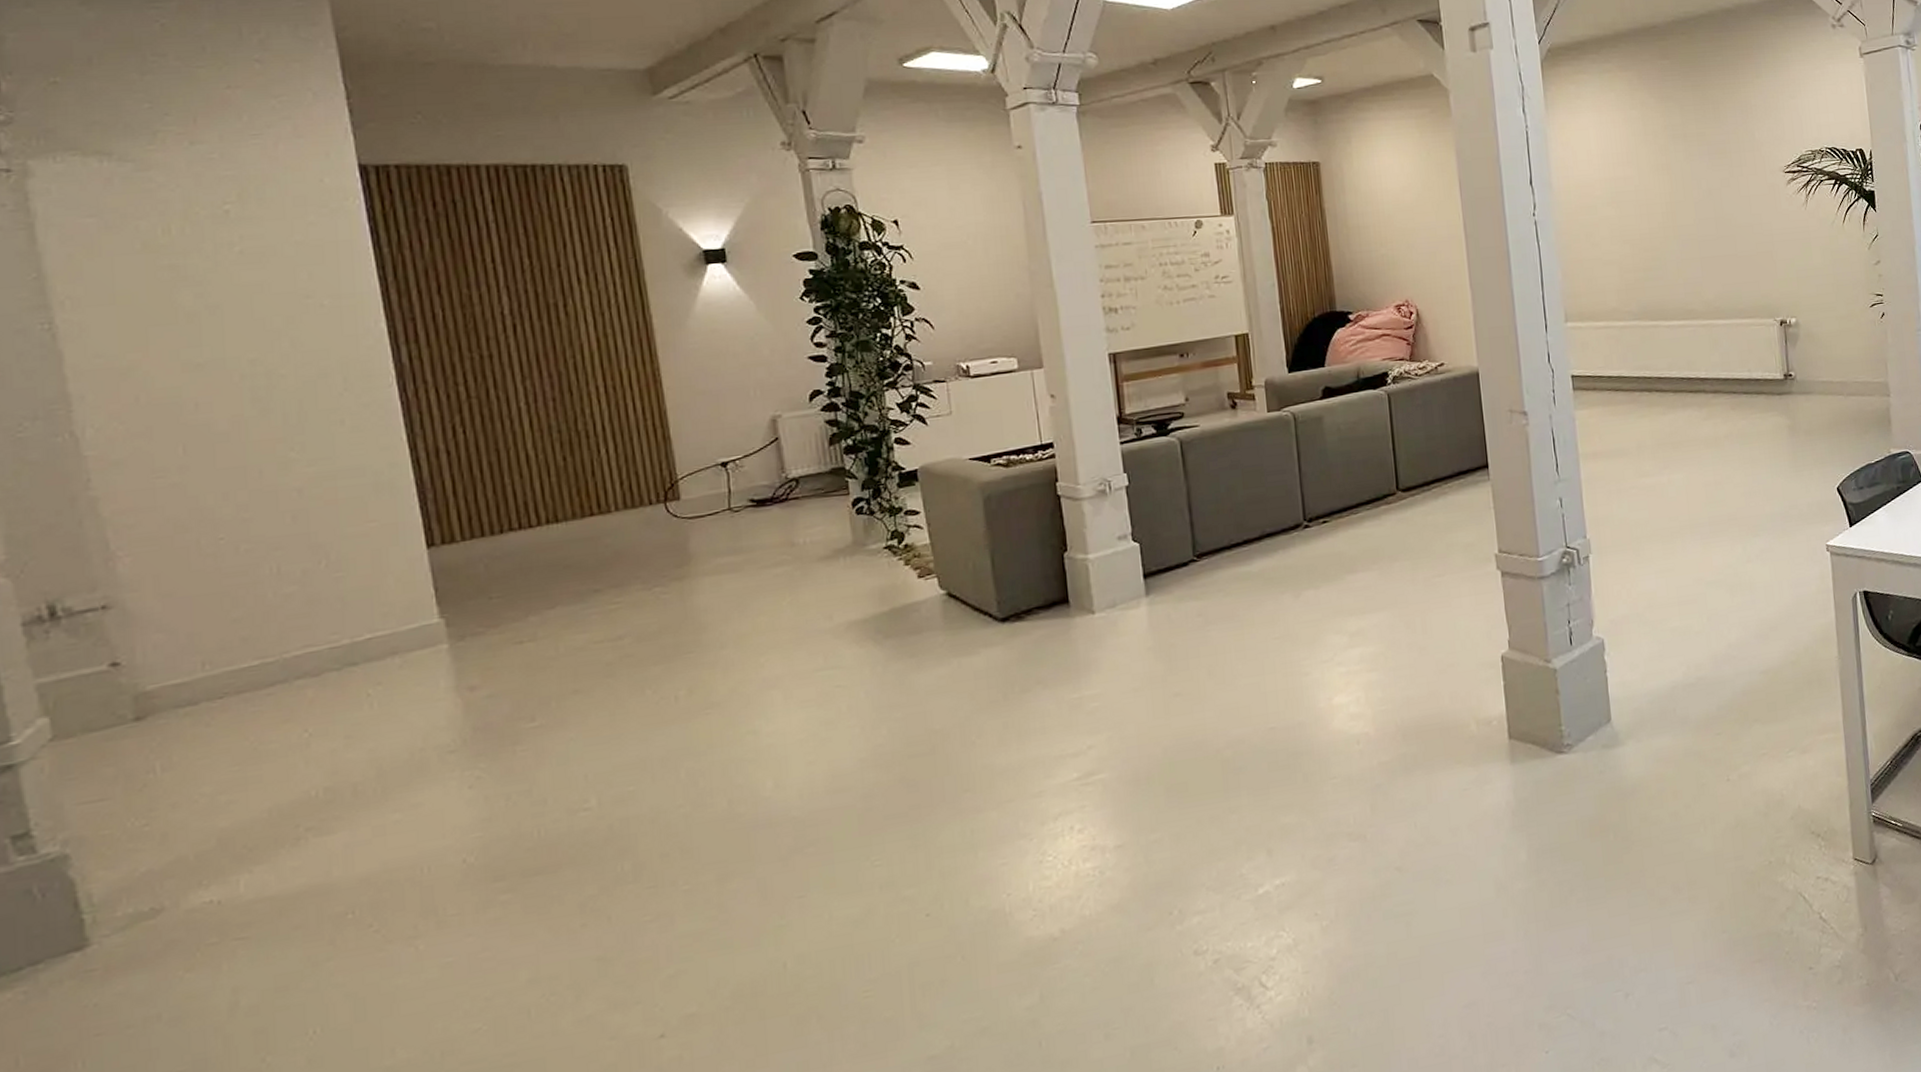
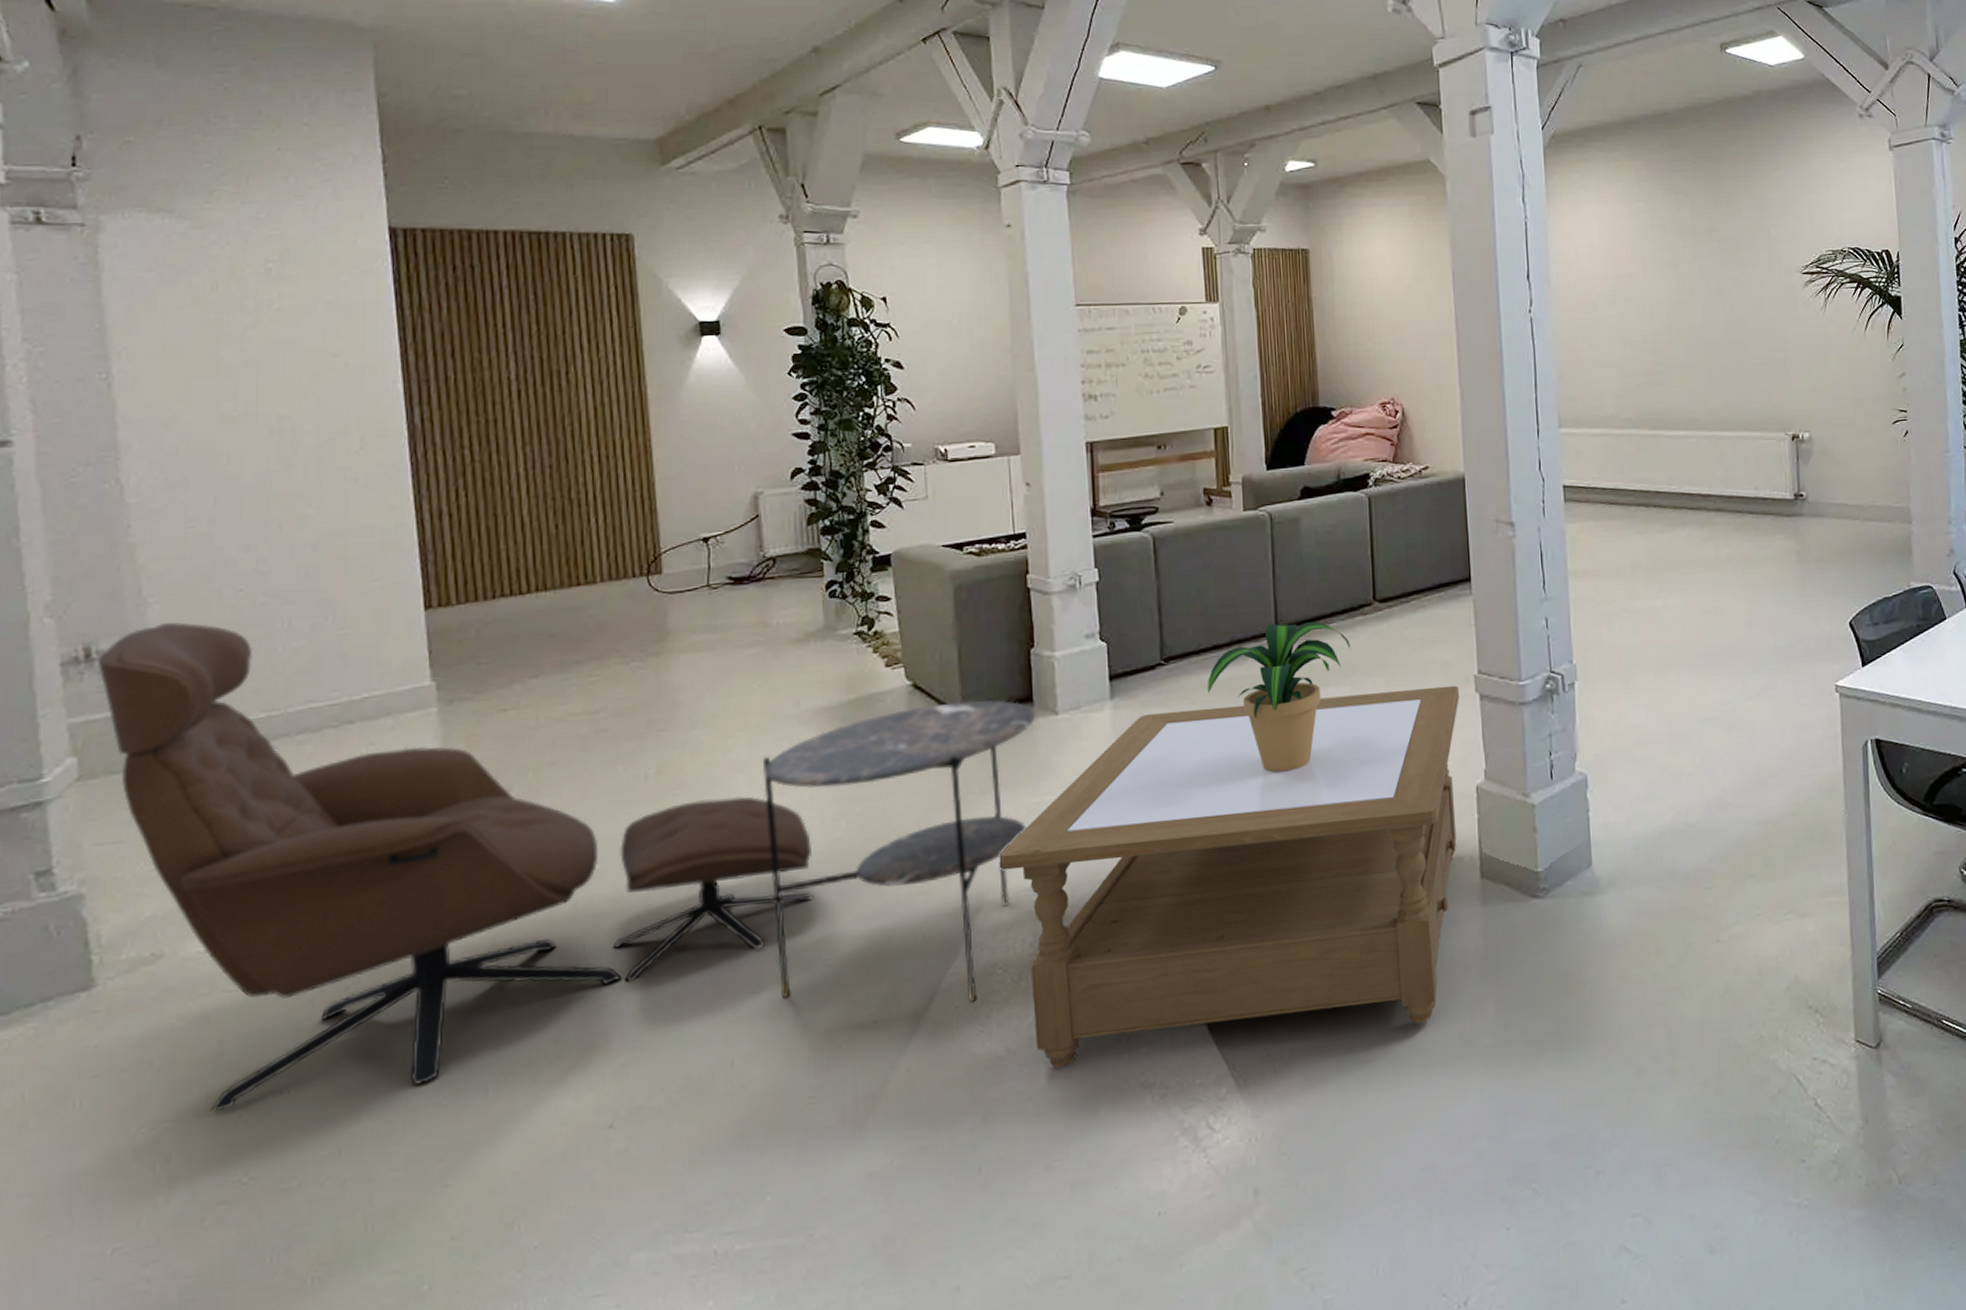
lounge chair: none [65,574,860,1059] -> present [98,622,815,1113]
side table: none [796,600,1073,900] -> present [762,696,1036,1004]
coffee table: none [1044,564,1485,944] -> present [1000,685,1459,1068]
potted plant: none [1240,513,1378,655] -> present [1207,622,1351,773]

